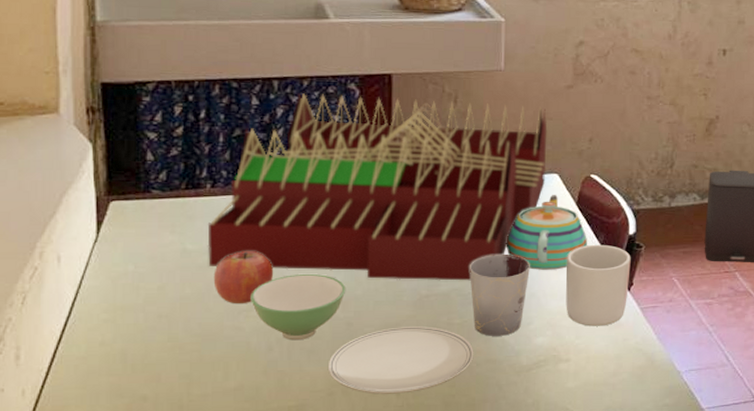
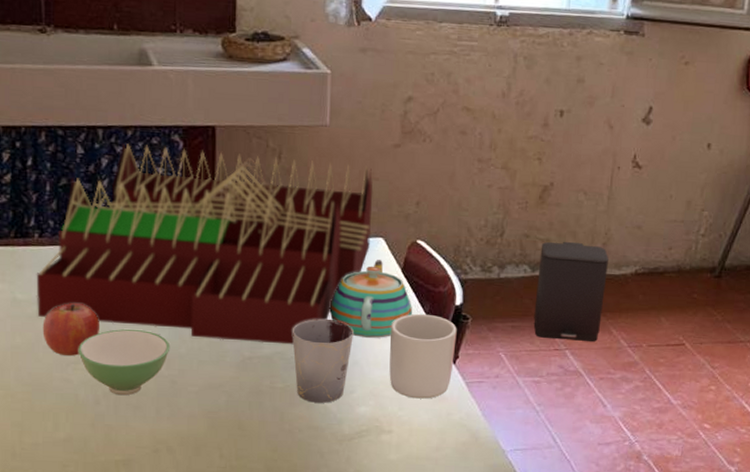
plate: present [327,326,474,394] -> none [153,388,296,455]

